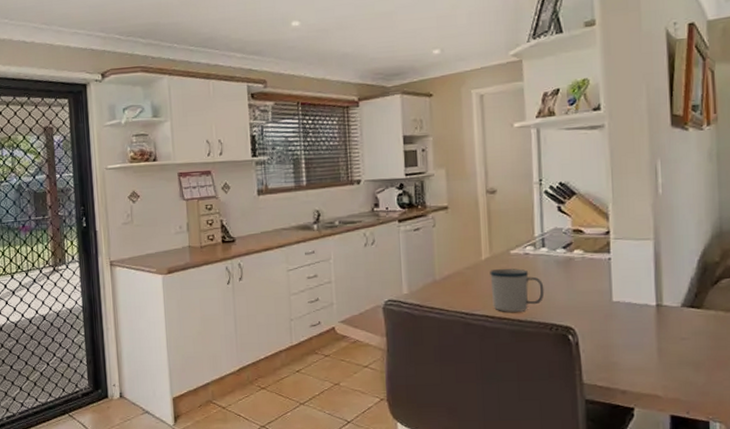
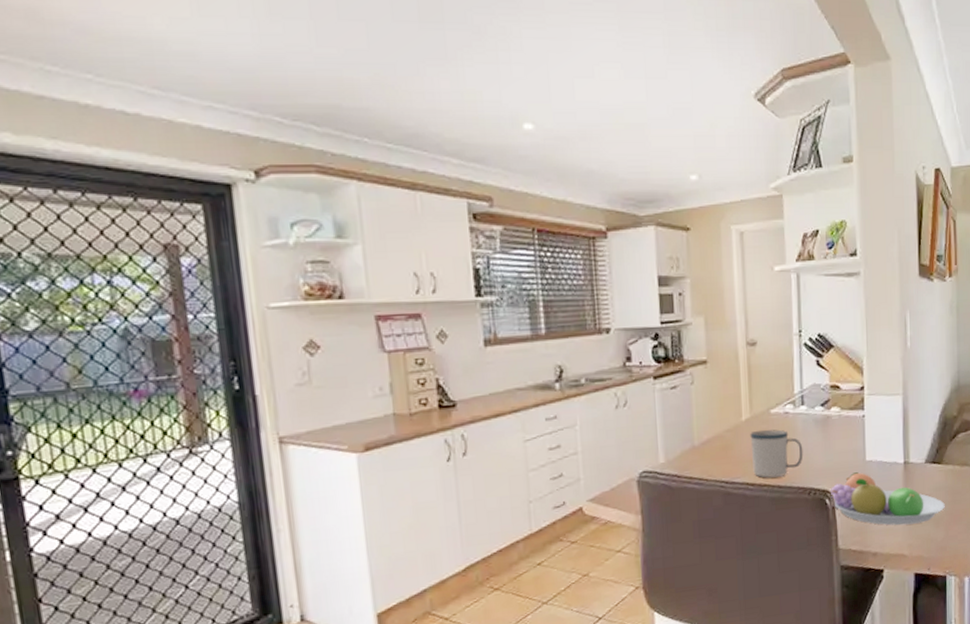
fruit bowl: none [574,312,706,366] -> present [831,472,945,526]

